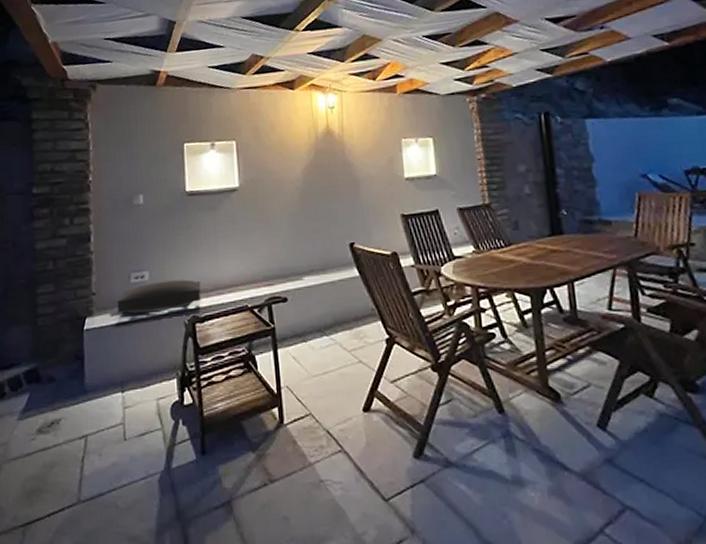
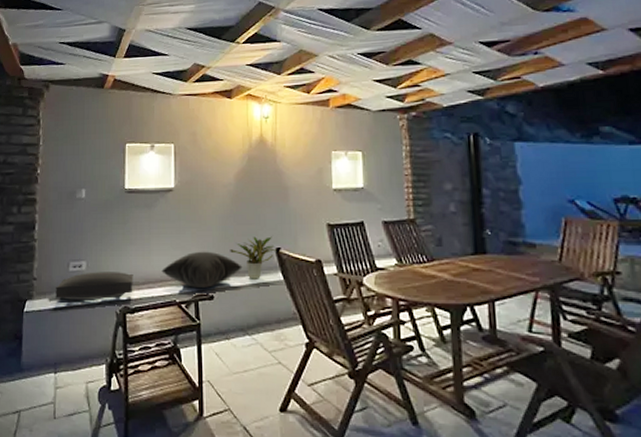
cushion: none [230,251,316,291] -> present [161,251,243,288]
potted plant: none [302,231,351,278] -> present [230,236,277,279]

